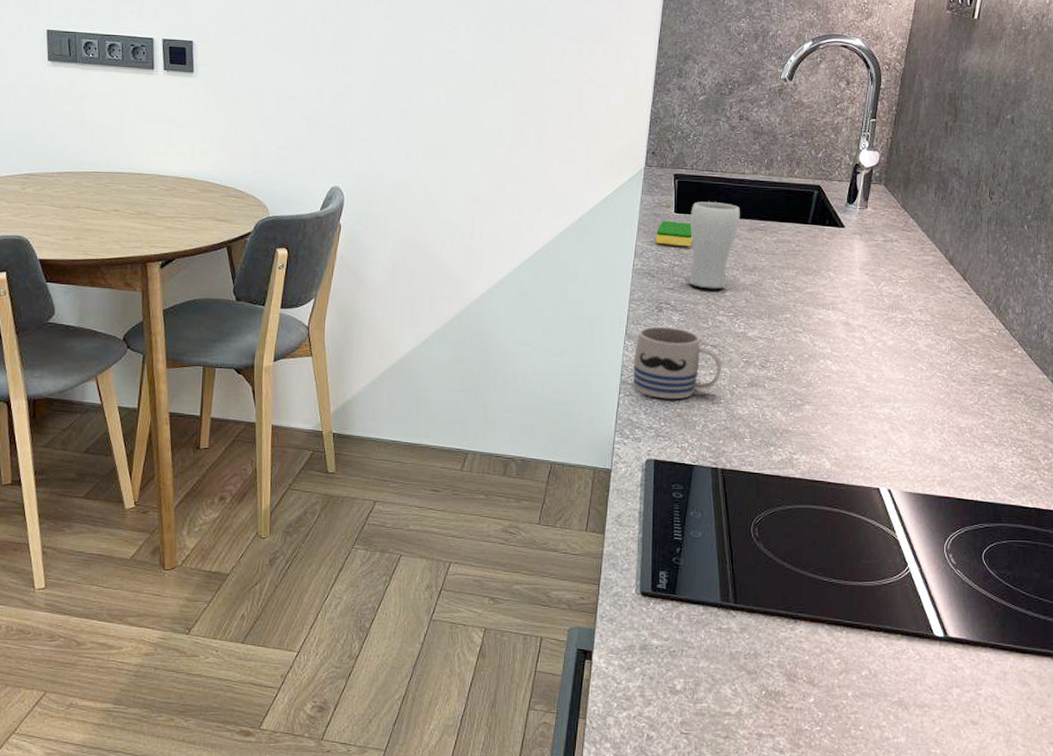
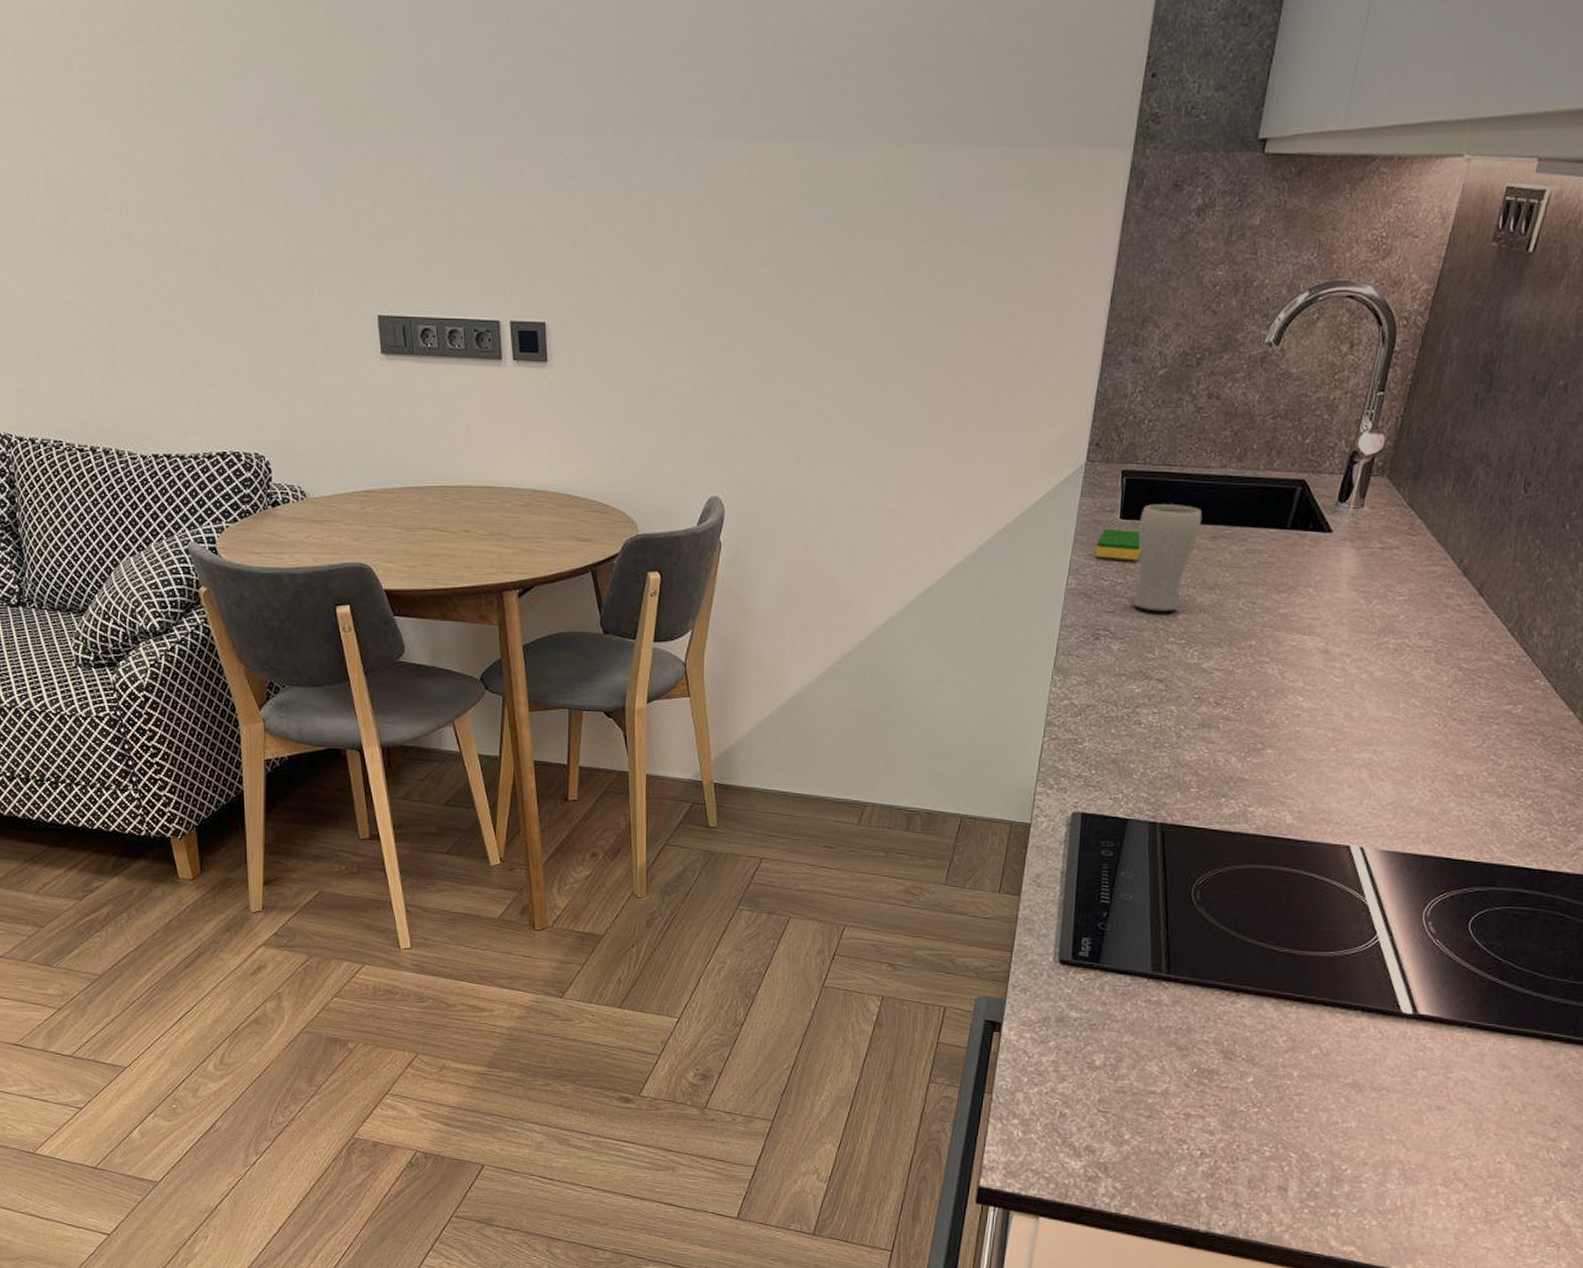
mug: present [632,326,722,399] -> none [1060,657,1169,743]

